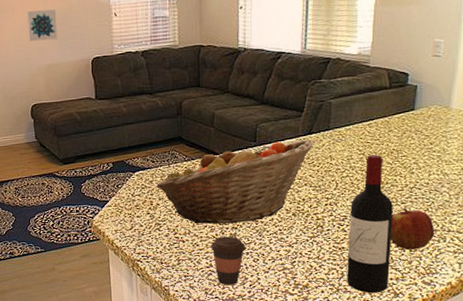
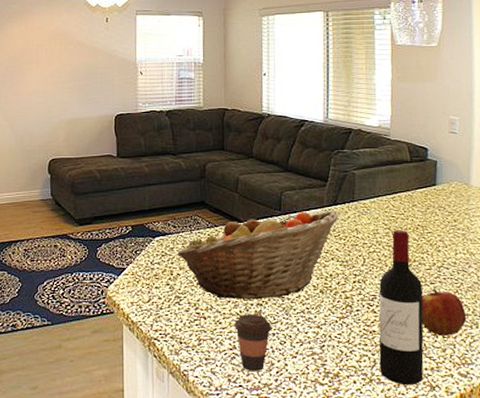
wall art: present [26,9,58,41] -> none [51,63,82,94]

